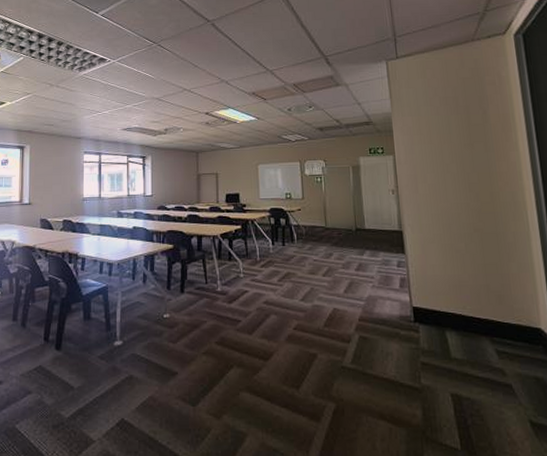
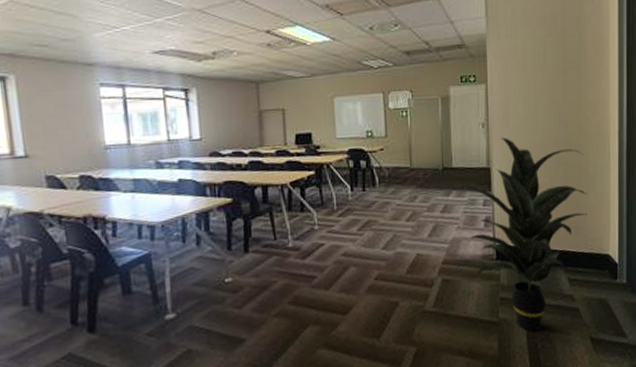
indoor plant: none [368,204,511,404] -> present [455,138,588,332]

